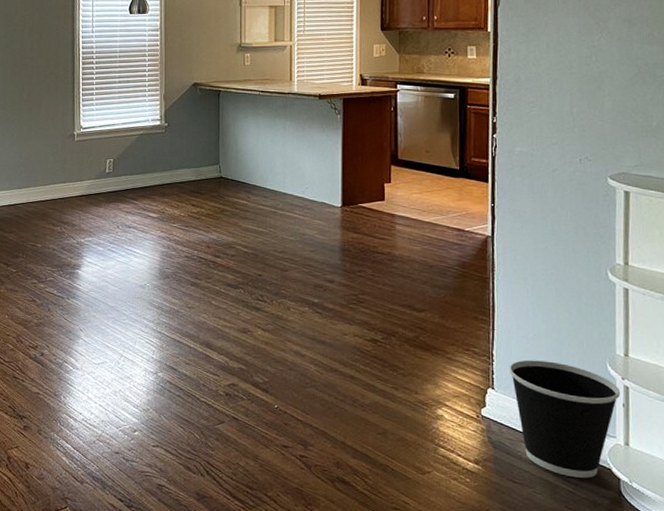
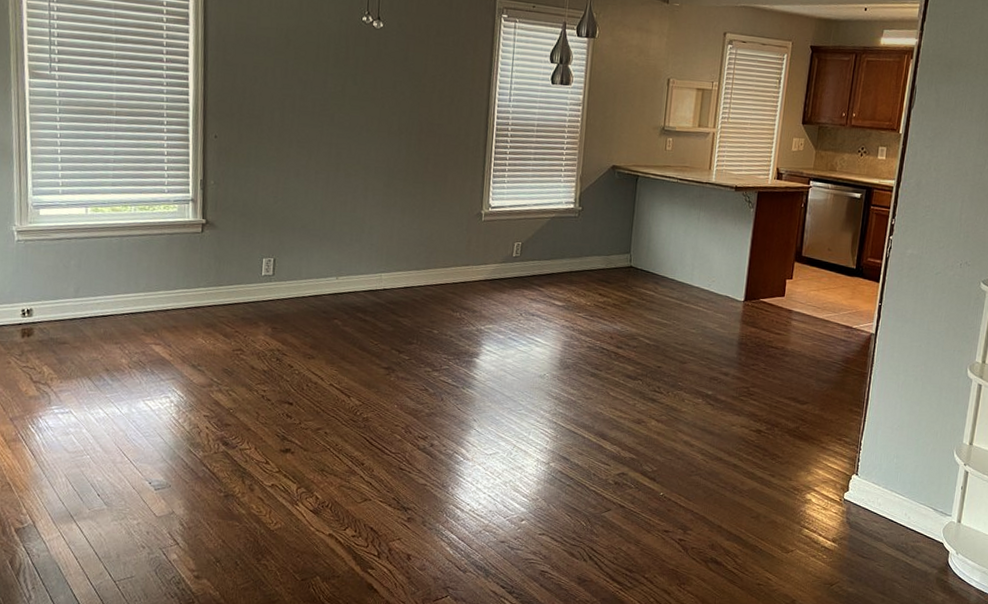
wastebasket: present [509,359,621,478] -> none [872,448,962,552]

